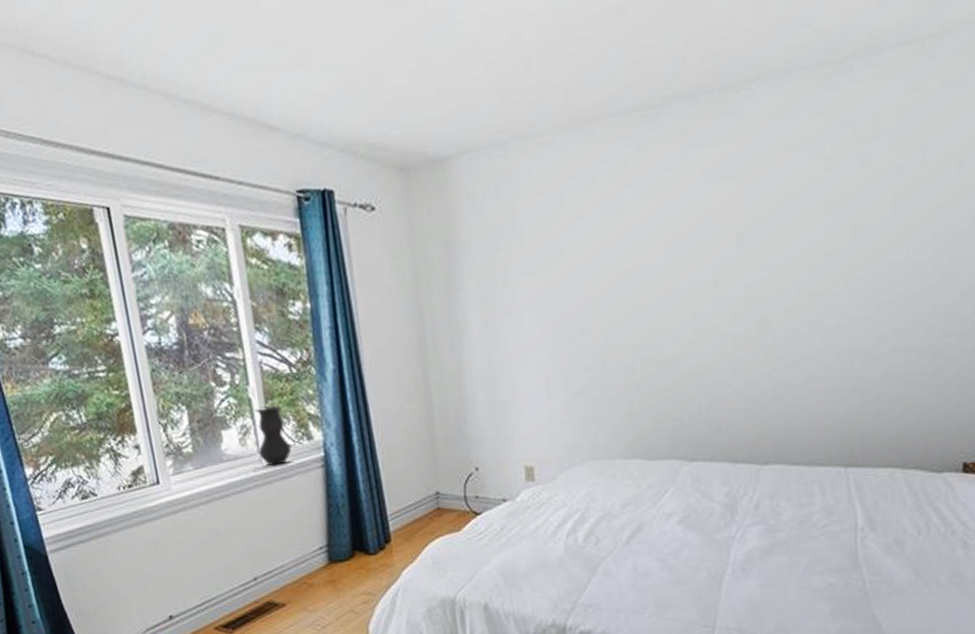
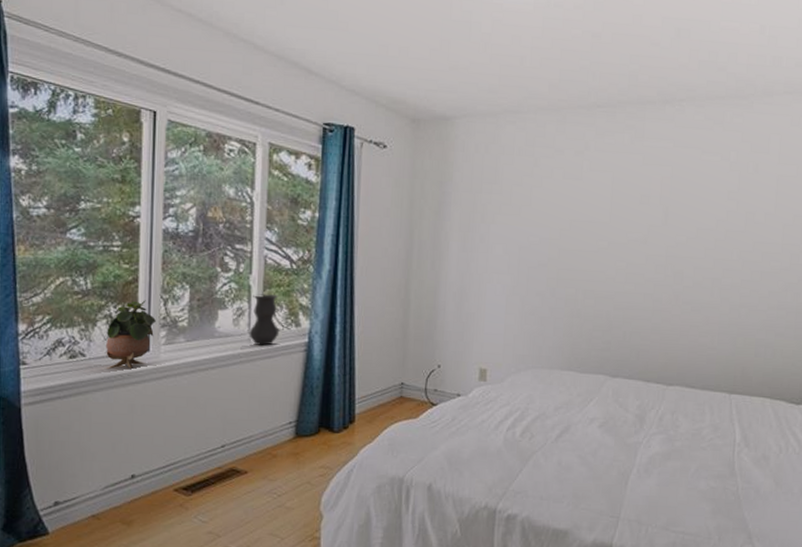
potted plant: none [111,428,161,507] -> present [106,300,156,369]

